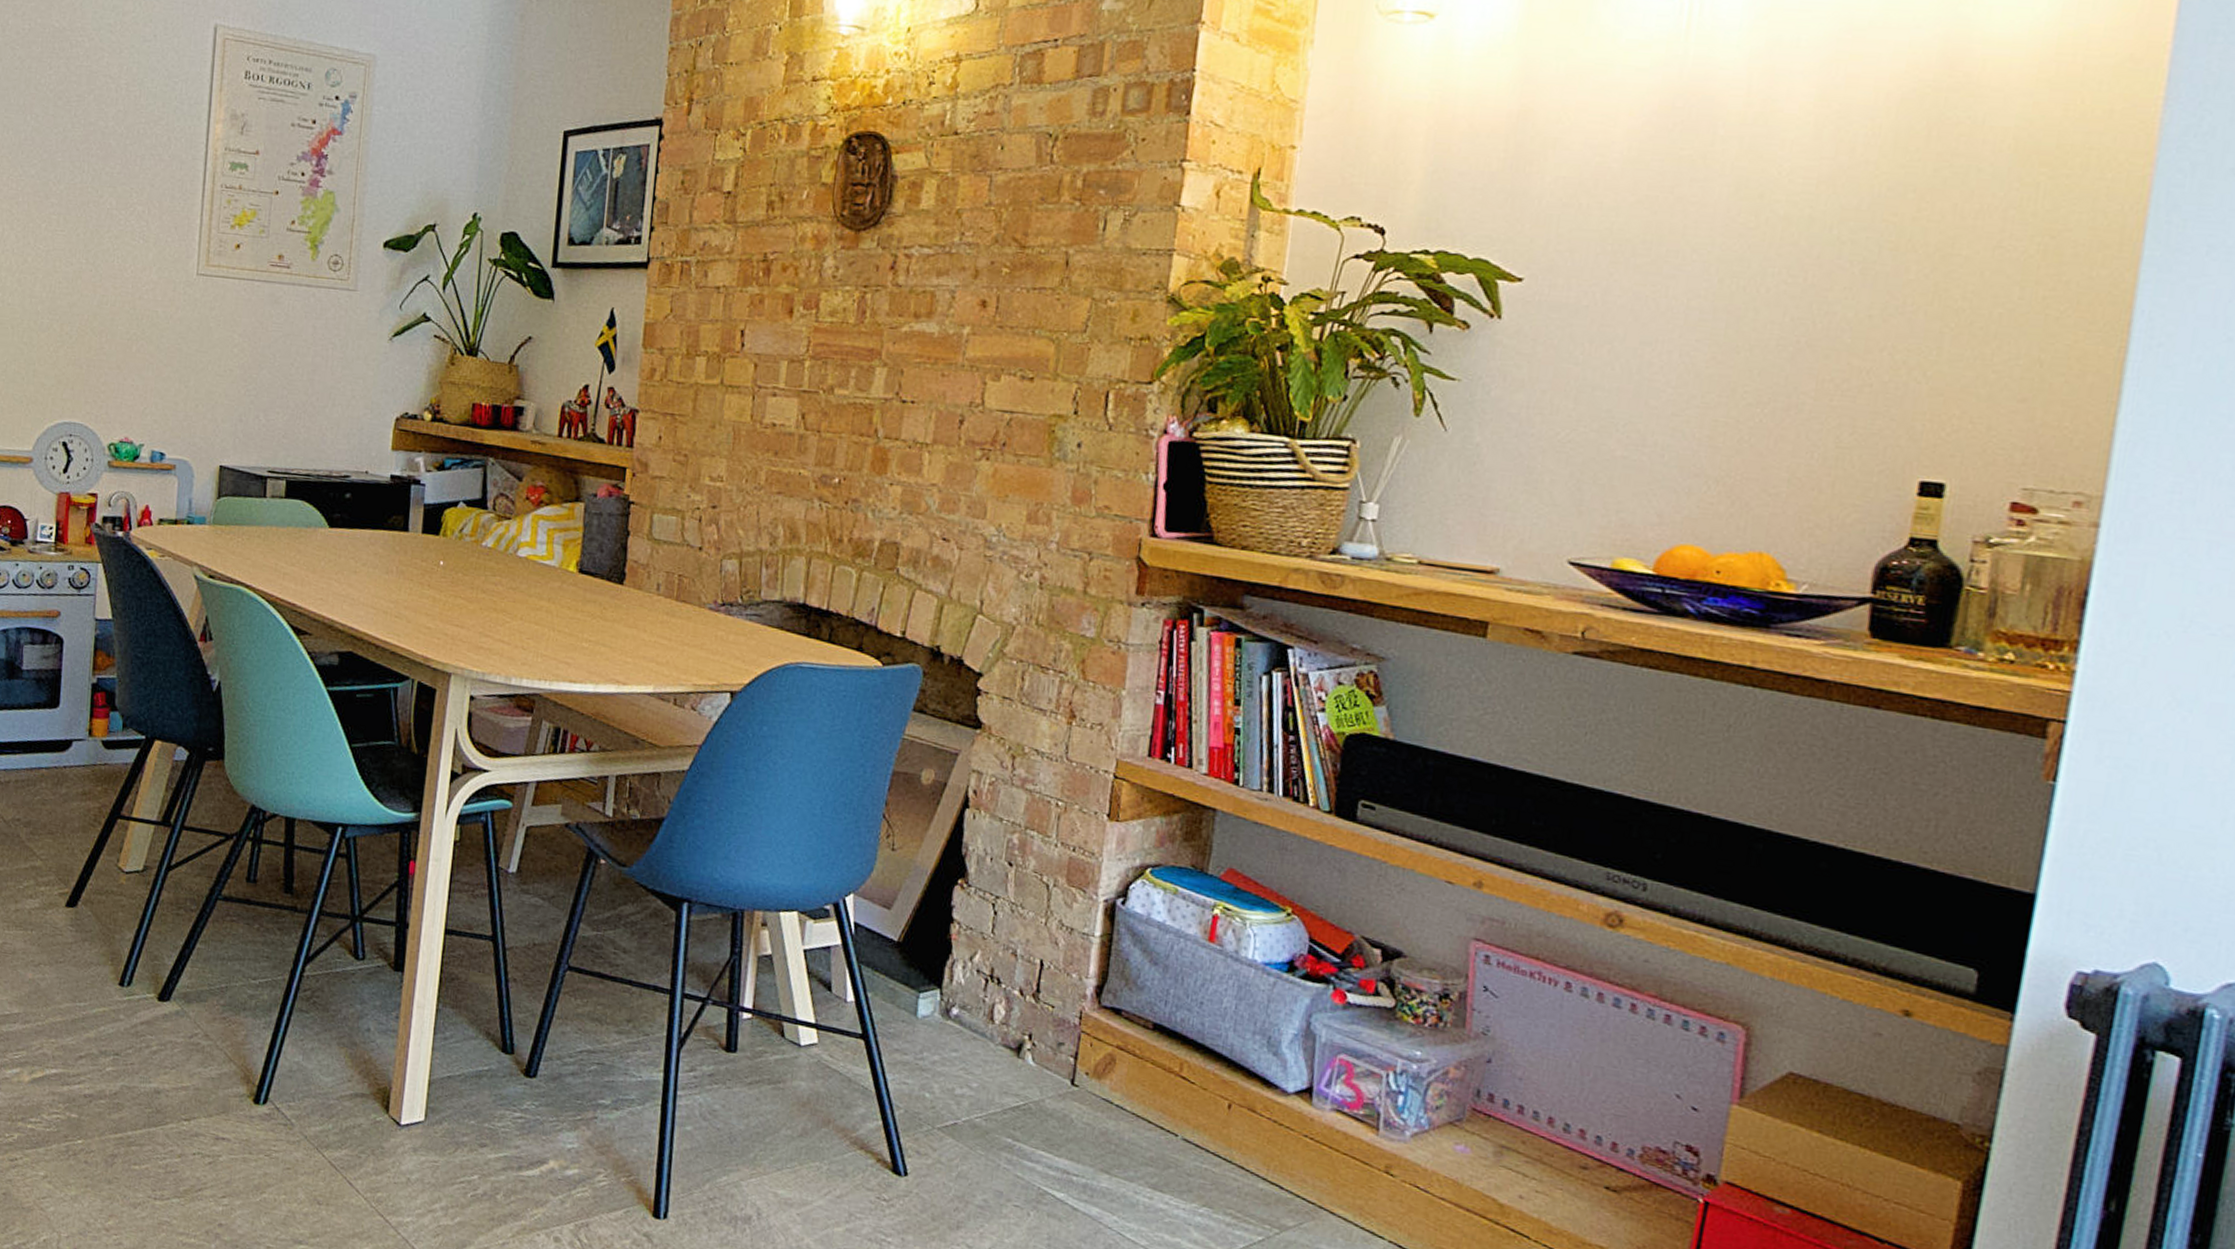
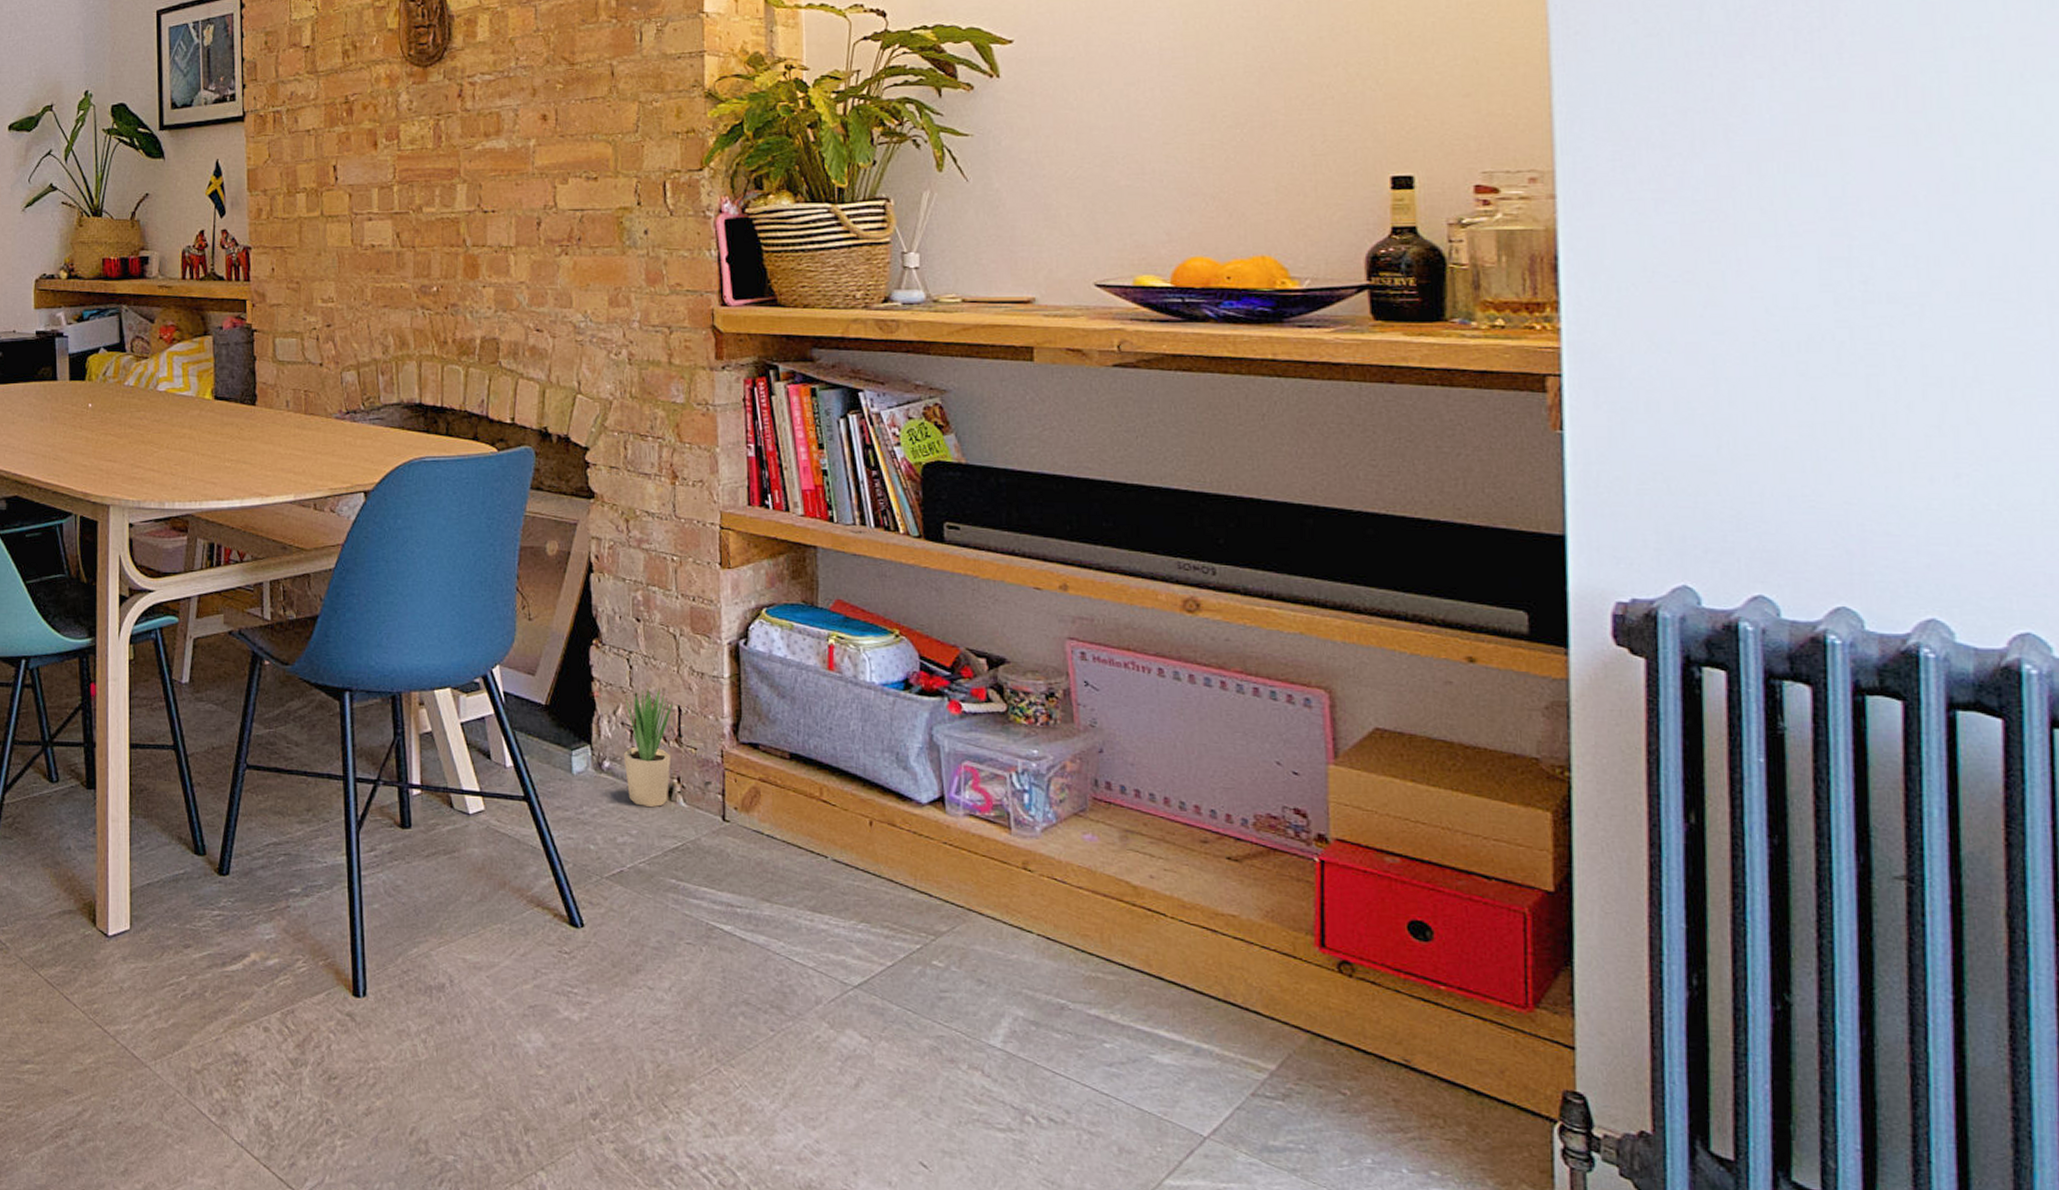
potted plant: none [974,936,1036,1062] -> present [623,687,673,807]

